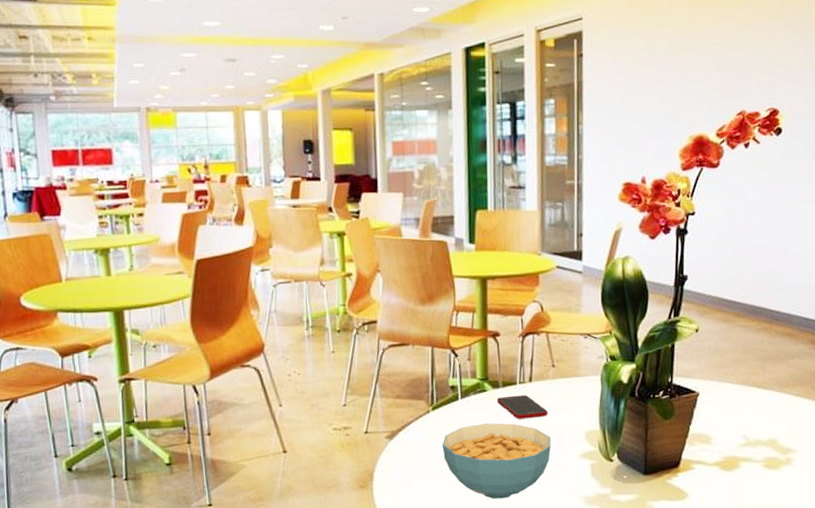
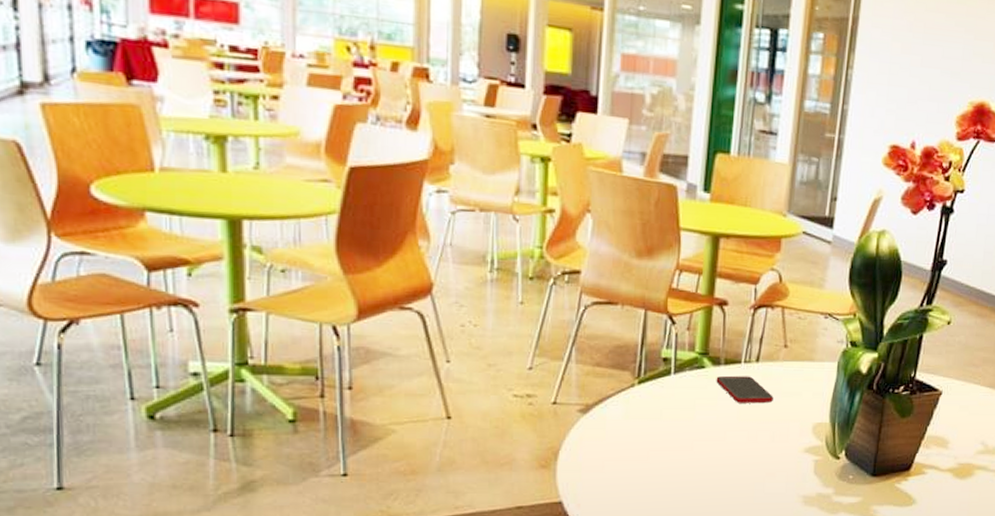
cereal bowl: present [442,423,551,499] -> none [645,405,773,492]

